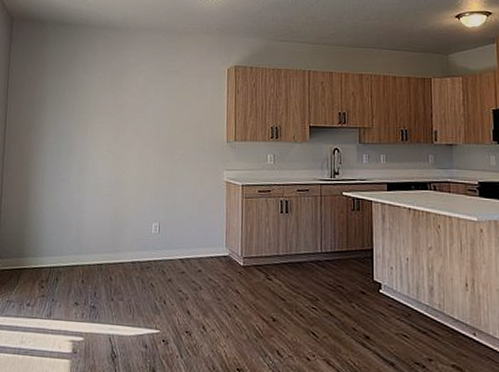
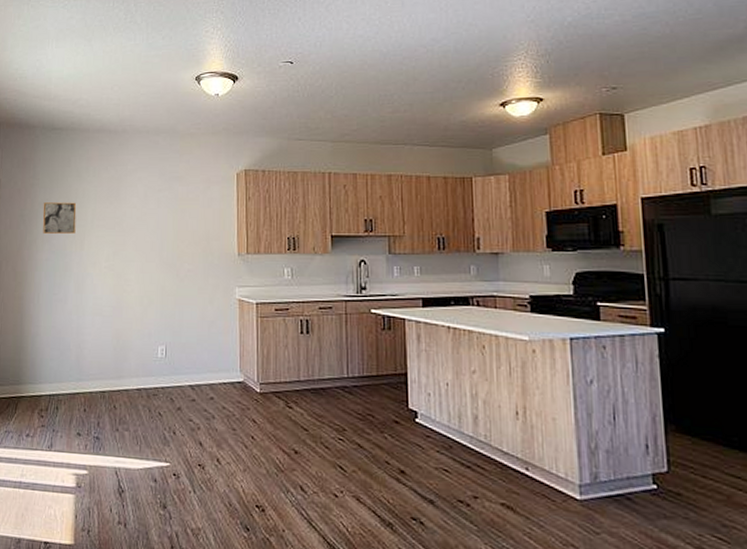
wall art: none [50,90,82,119] -> present [42,202,77,234]

